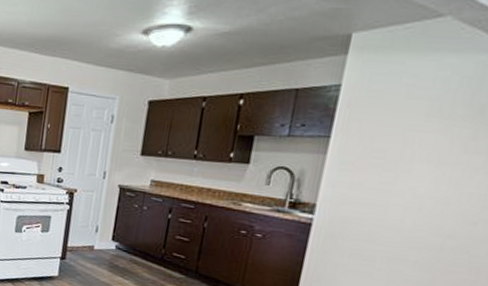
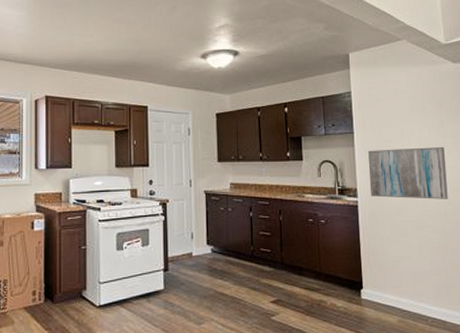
wall art: none [333,160,468,232] -> present [368,147,448,199]

